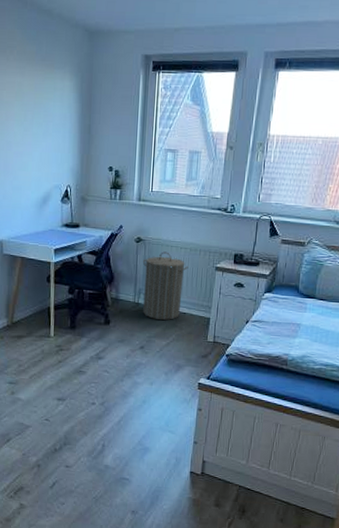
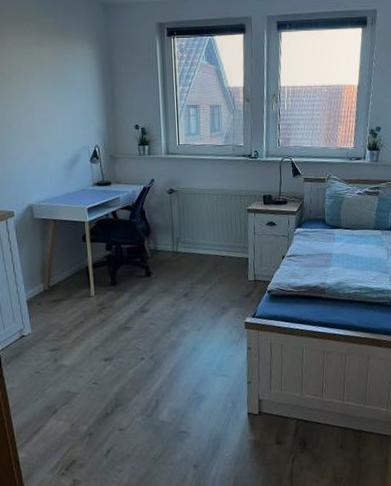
laundry hamper: present [142,251,189,320] -> none [177,200,222,266]

